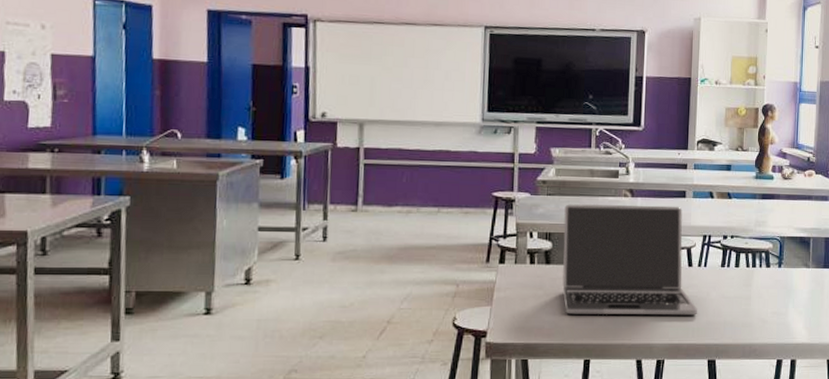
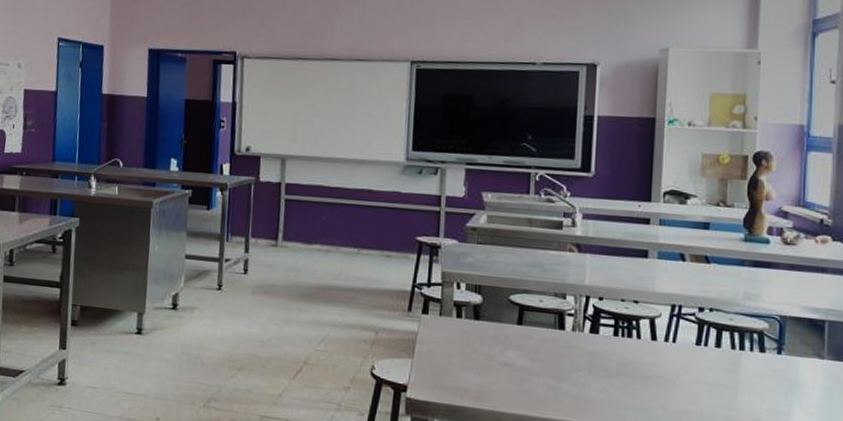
laptop: present [562,204,697,316] -> none [493,255,663,400]

